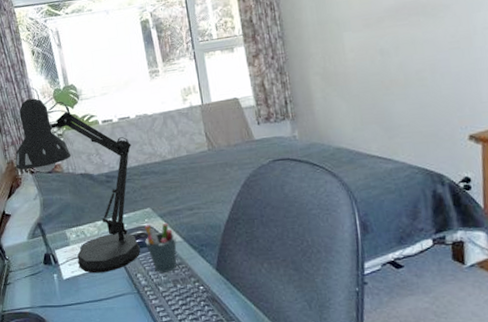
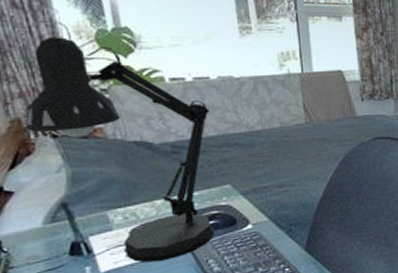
pen holder: present [145,222,177,274] -> none [221,201,261,258]

